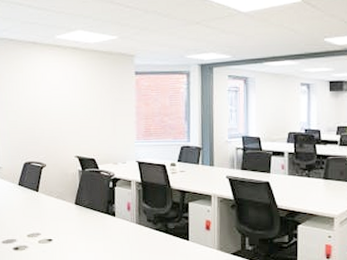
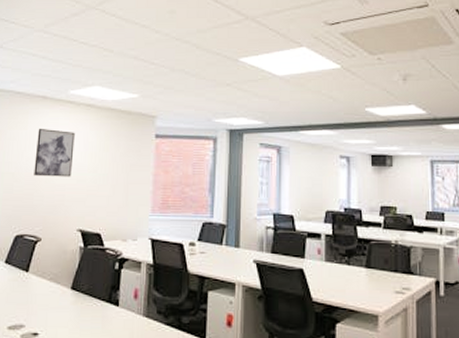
wall art: none [32,70,66,113] -> present [34,128,75,177]

